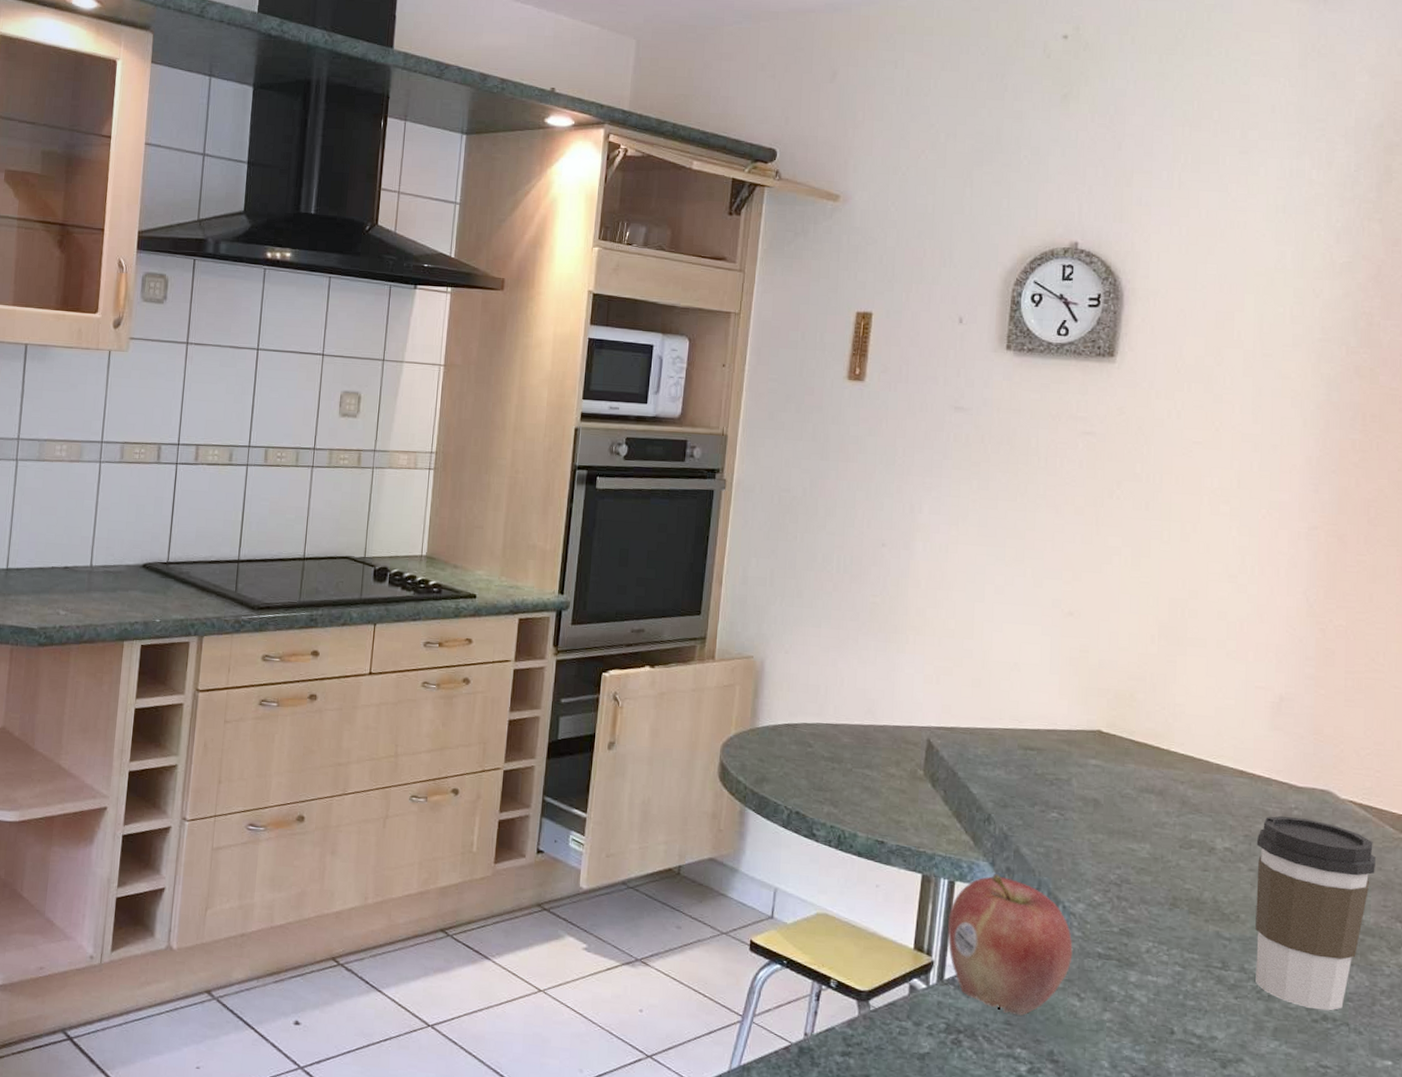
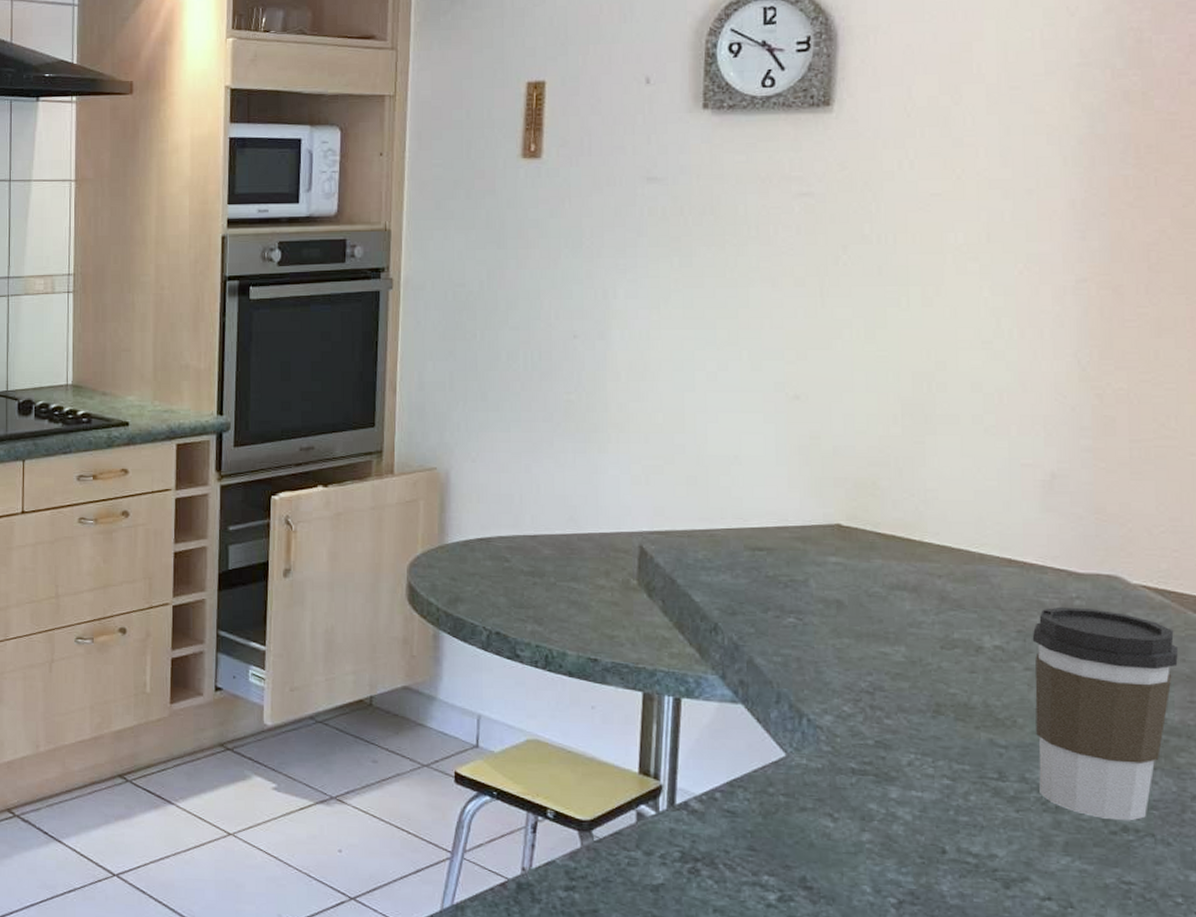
fruit: present [947,873,1073,1016] -> none [675,687,822,840]

